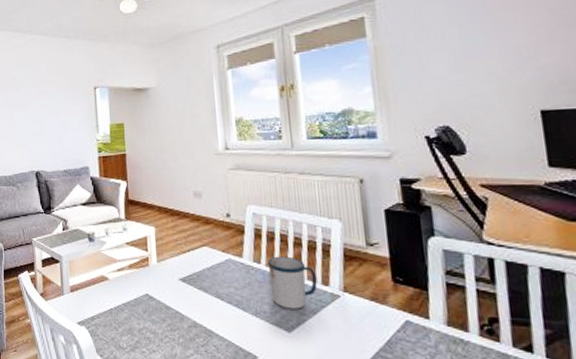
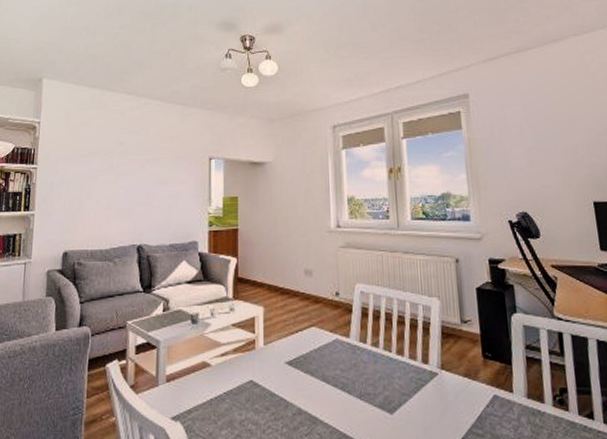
mug: present [267,256,318,309] -> none [372,335,418,389]

